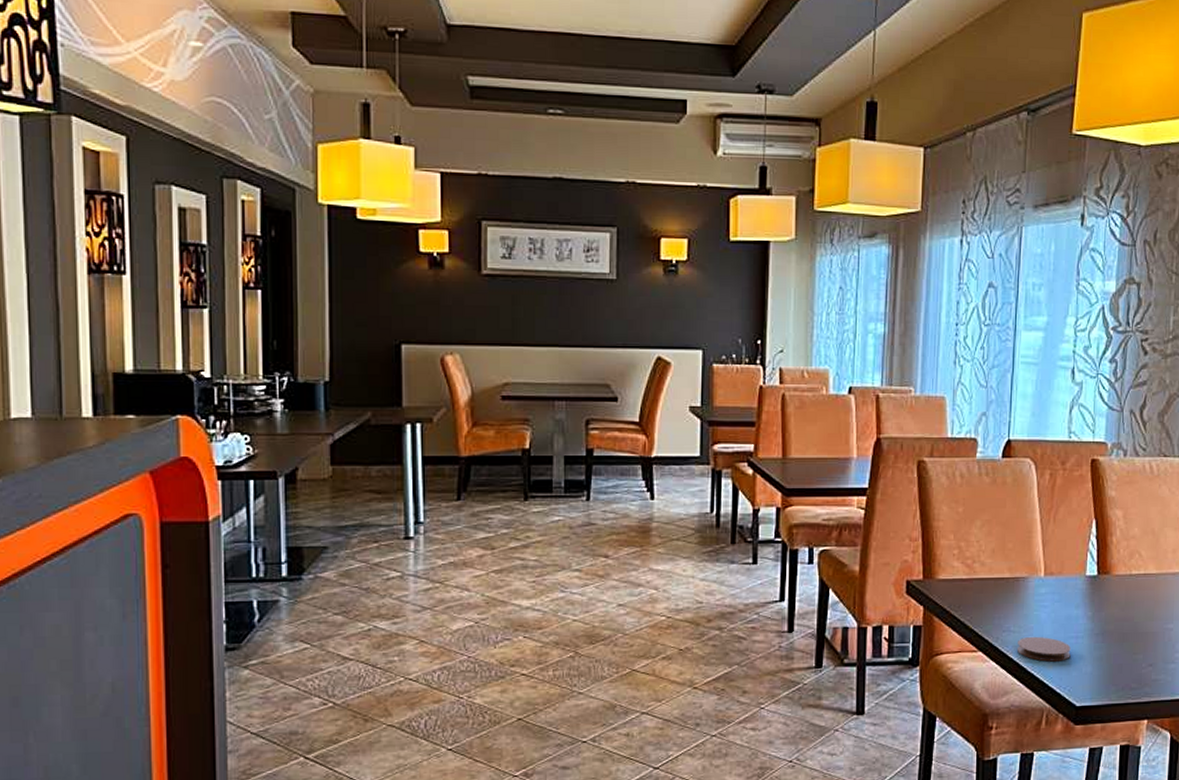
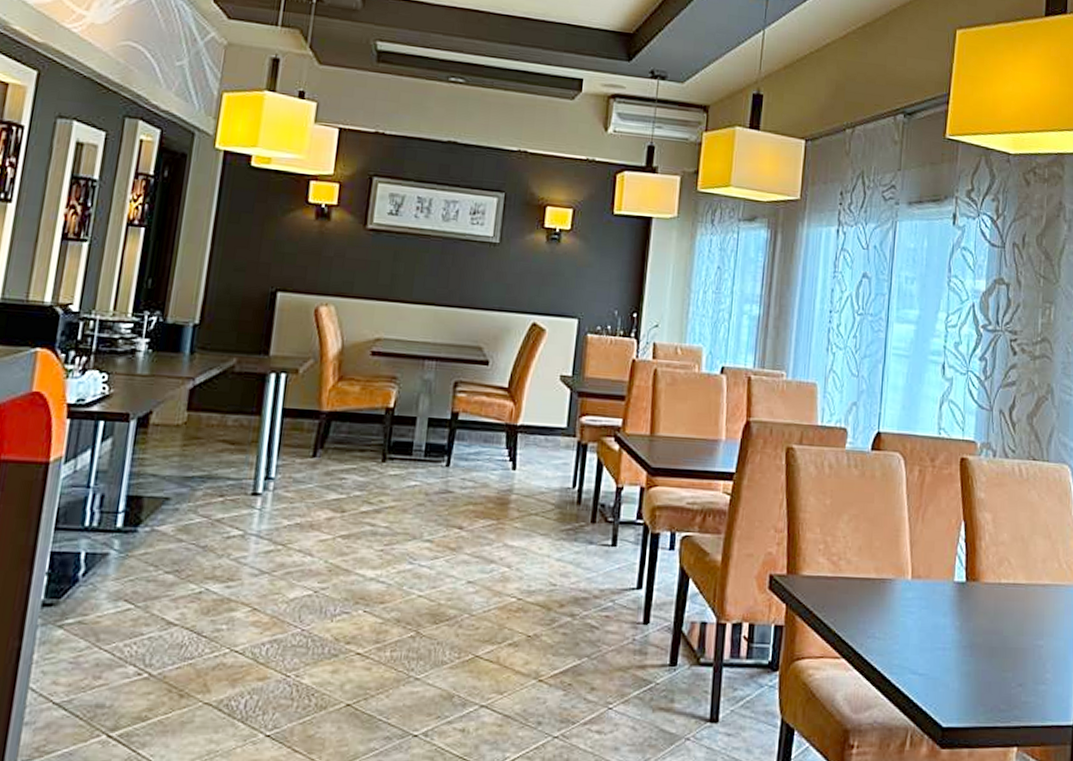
coaster: present [1016,636,1071,662] -> none [881,644,938,675]

